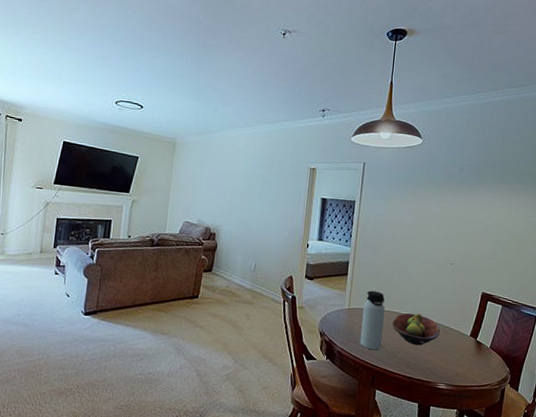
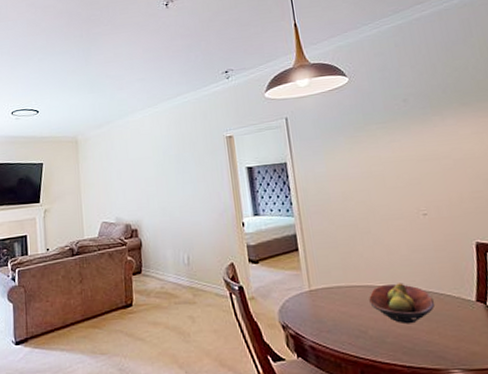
water bottle: present [360,290,385,351] -> none [327,263,363,338]

